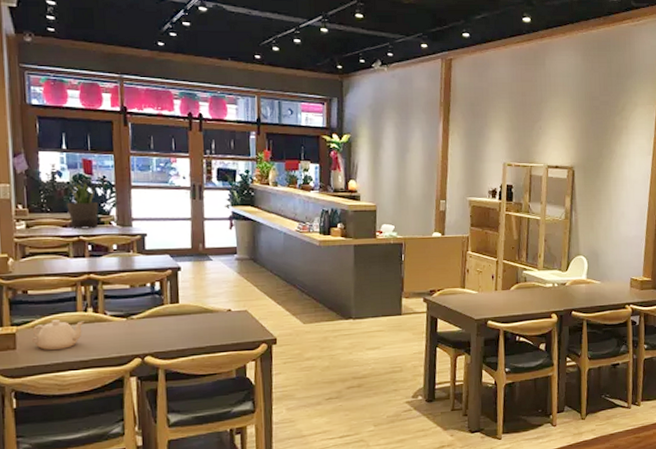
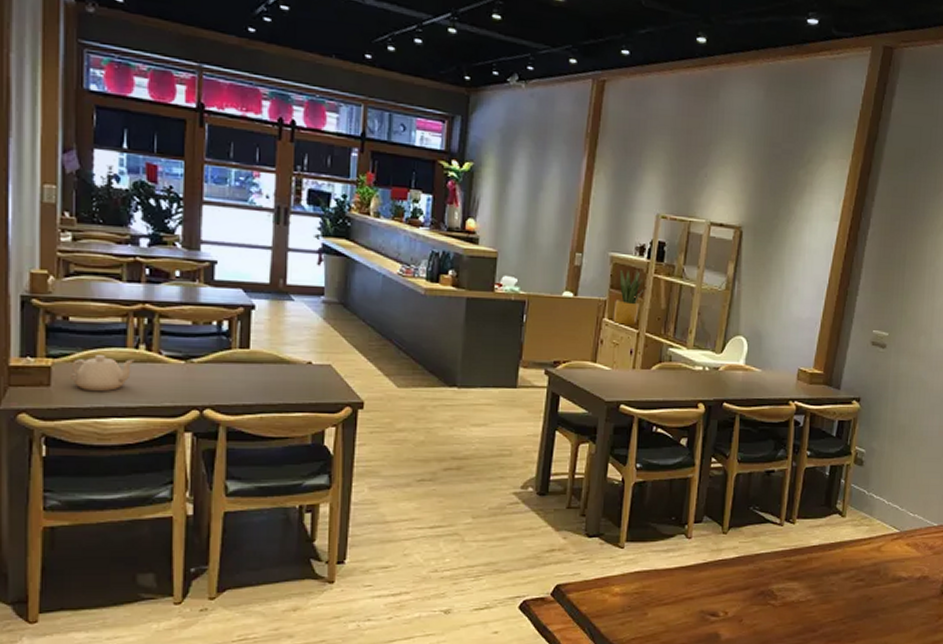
planter: present [67,182,98,230] -> none [124,189,161,249]
planter: none [475,208,499,256] -> present [613,268,645,327]

